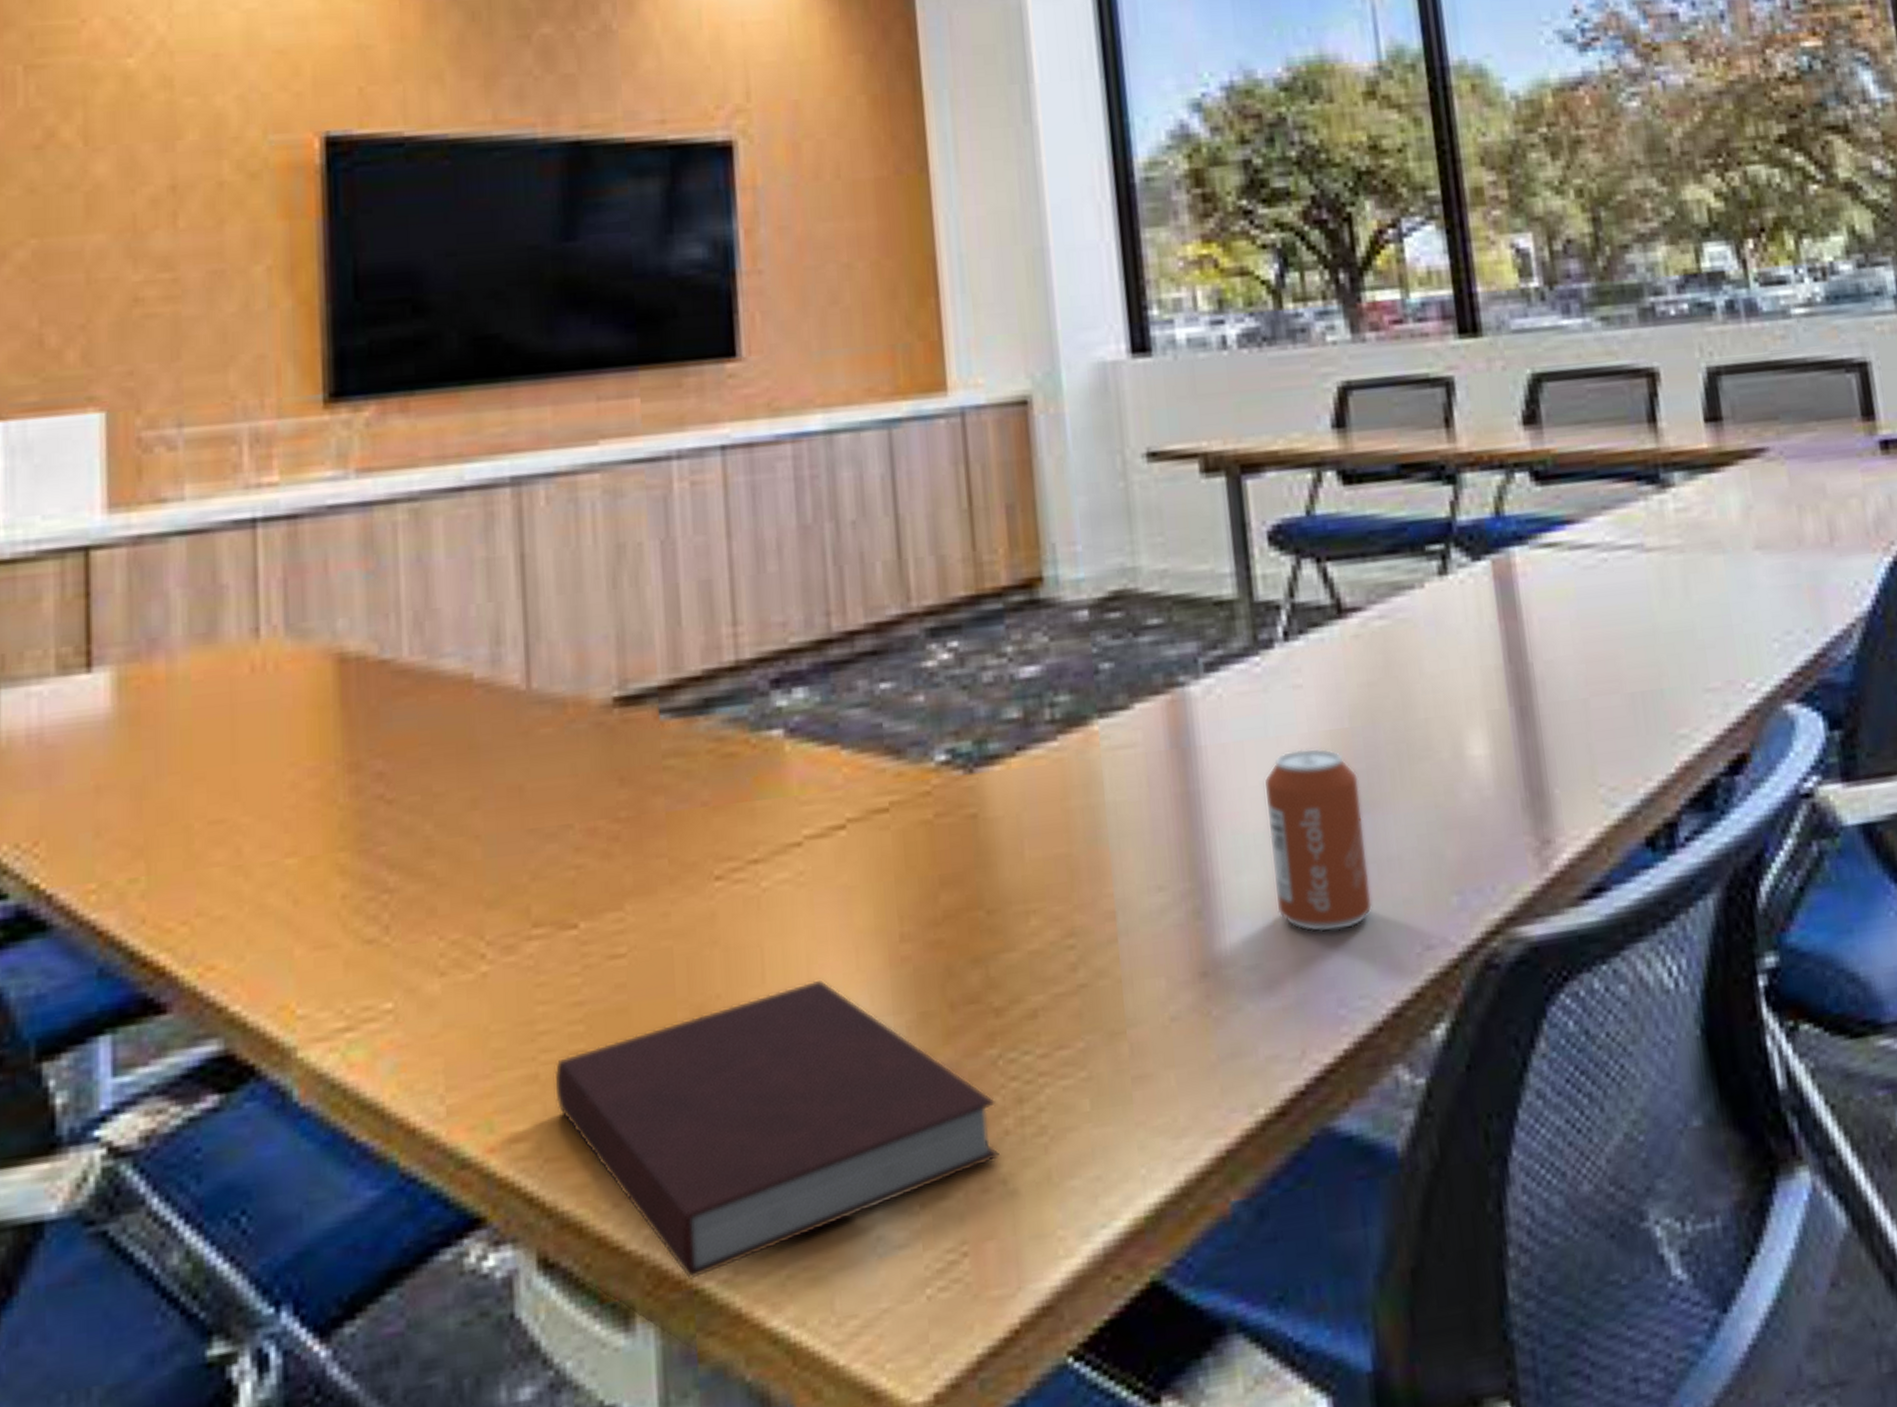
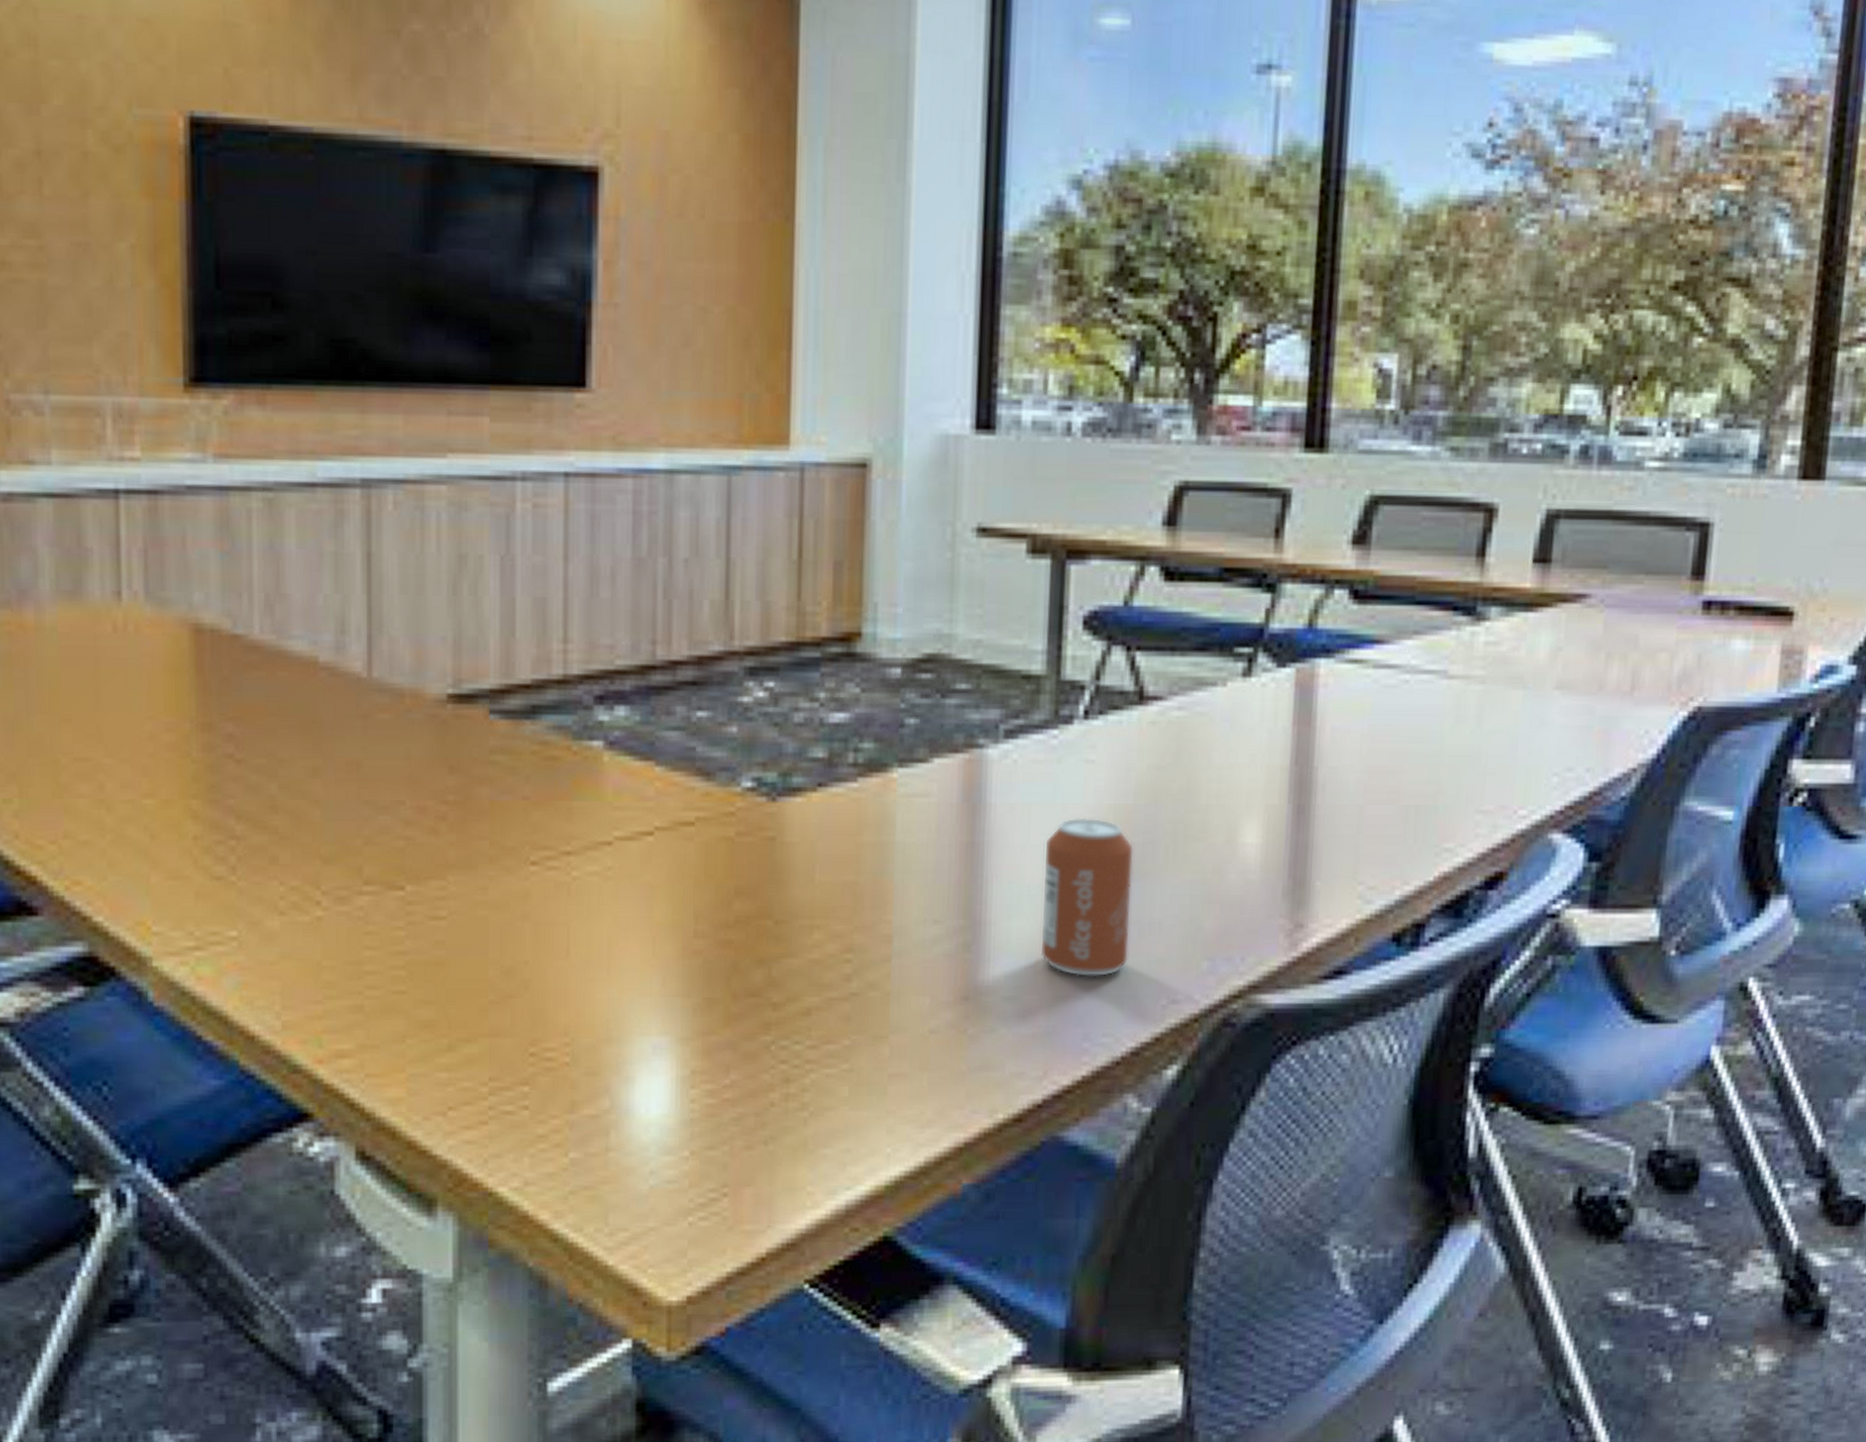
notebook: present [553,980,1000,1281] -> none [376,960,765,1185]

